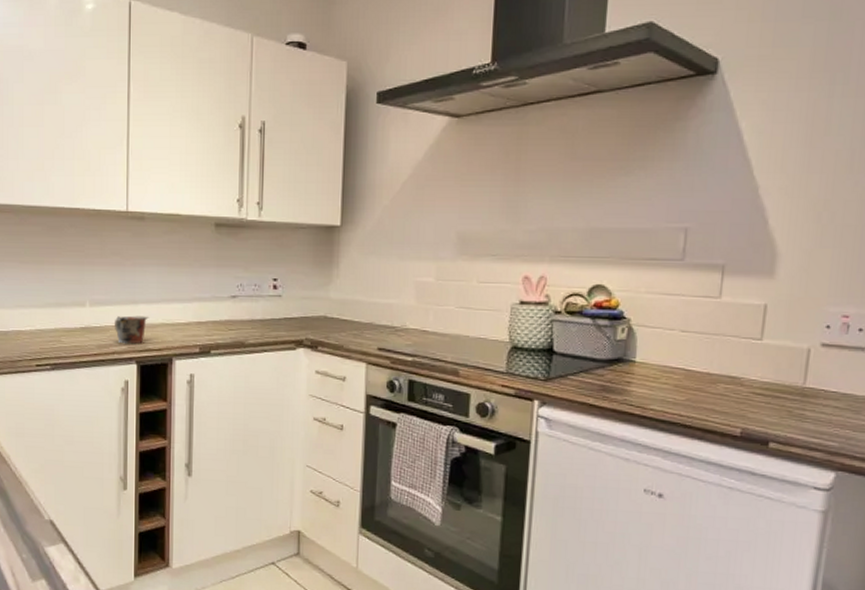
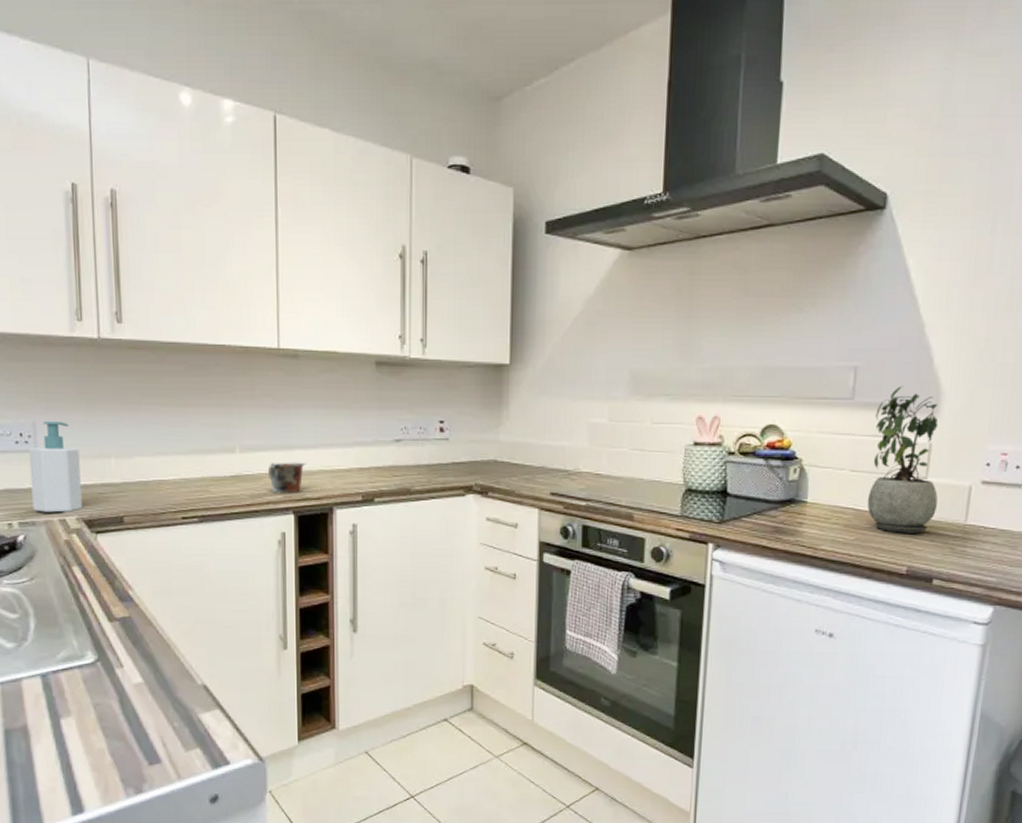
potted plant: none [698,247,774,395] -> present [866,386,939,533]

